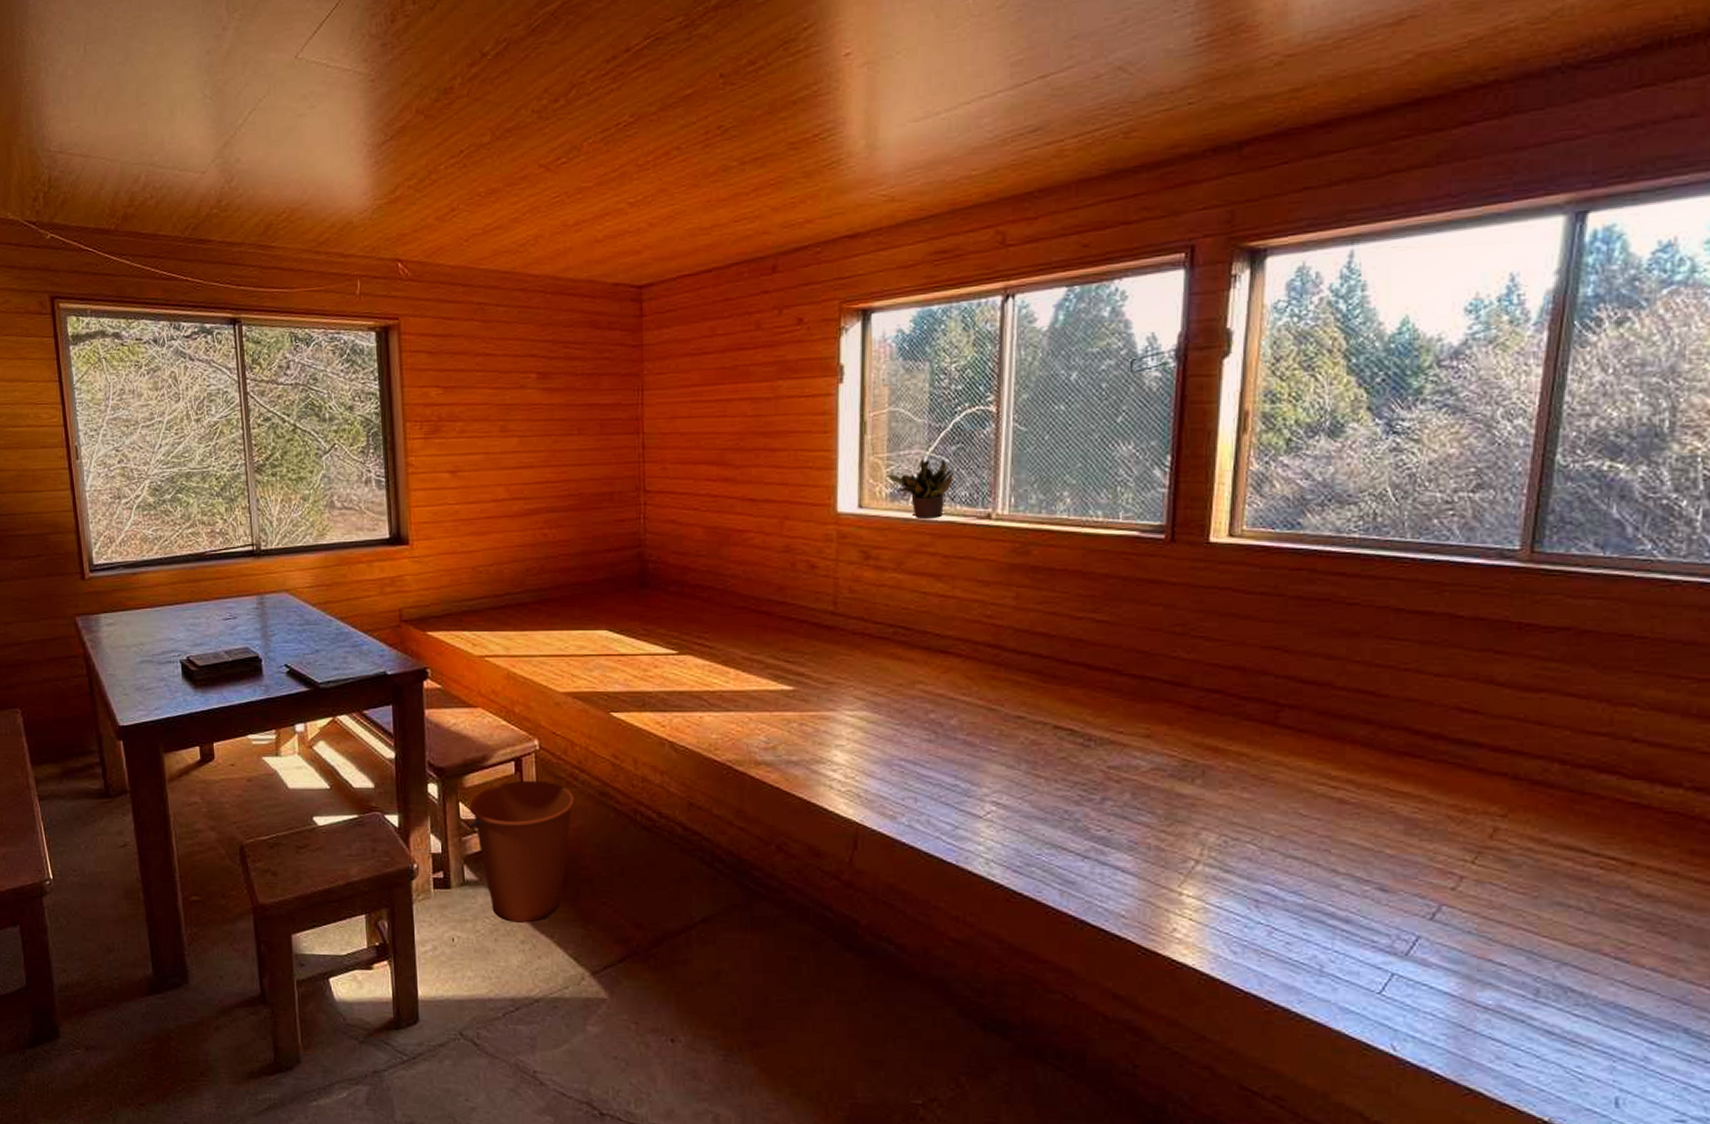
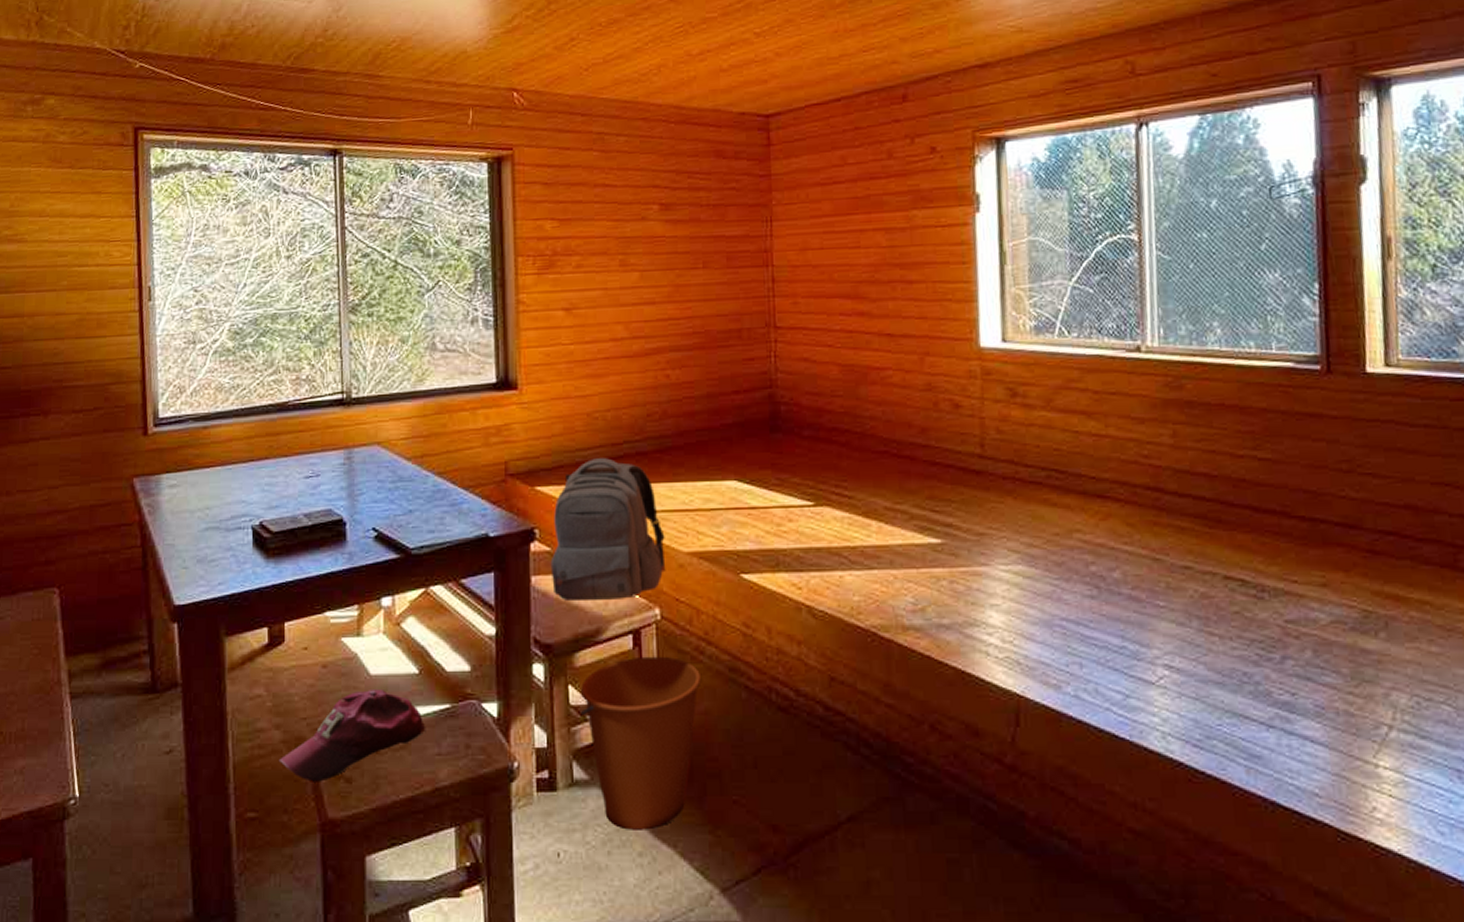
baseball cap: none [215,801,337,874] -> present [278,690,425,782]
backpack: none [441,608,544,733] -> present [550,458,666,601]
potted plant: present [885,458,953,520] -> none [1028,289,1099,354]

